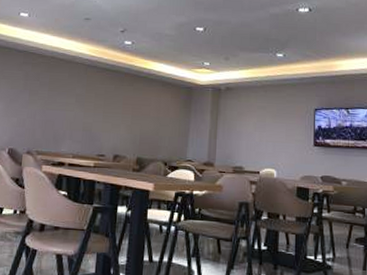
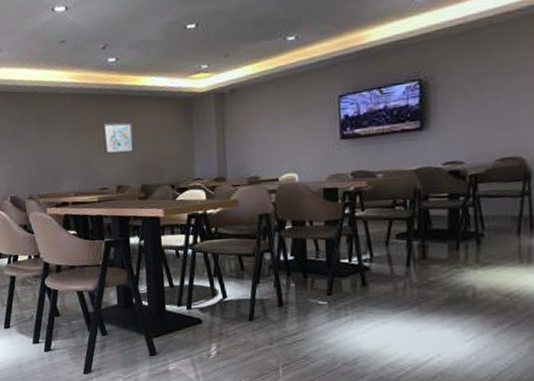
wall art: none [108,96,137,127] -> present [102,122,134,155]

